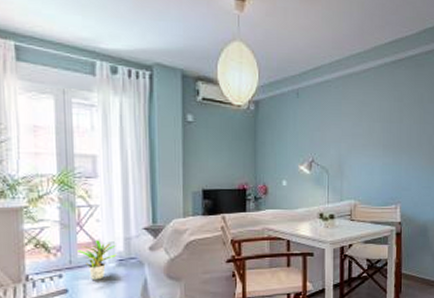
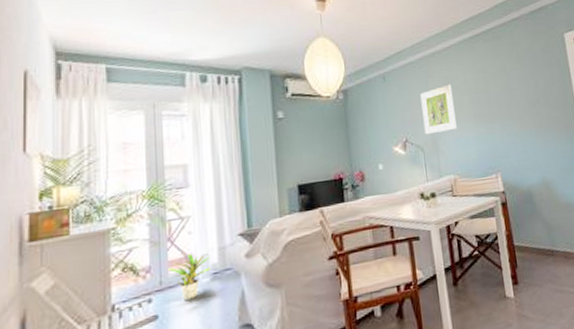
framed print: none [332,109,365,158] -> present [420,84,457,135]

